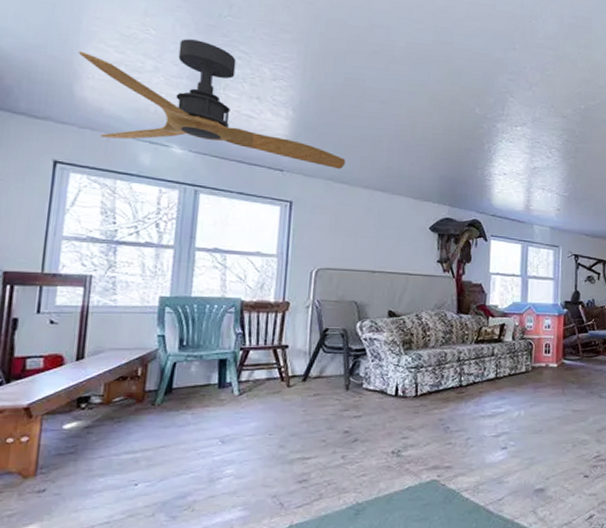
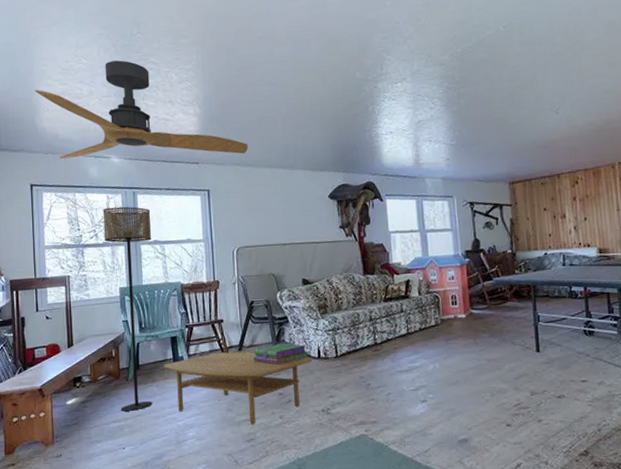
floor lamp: none [138,203,215,441] -> present [103,206,152,412]
coffee table: none [204,382,389,464] -> present [163,352,313,425]
stack of books: none [319,377,385,399] -> present [253,343,309,364]

